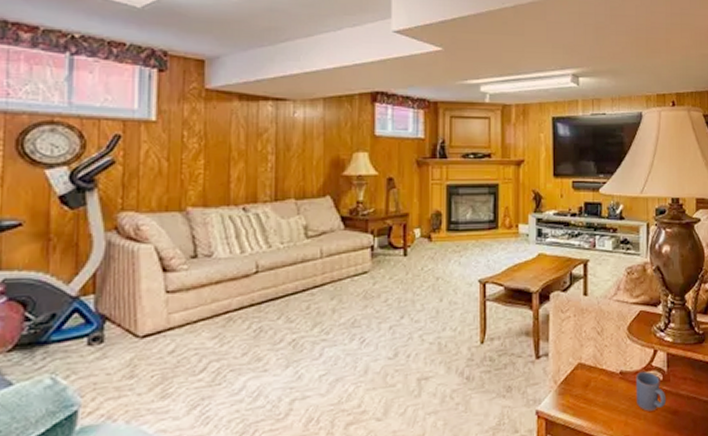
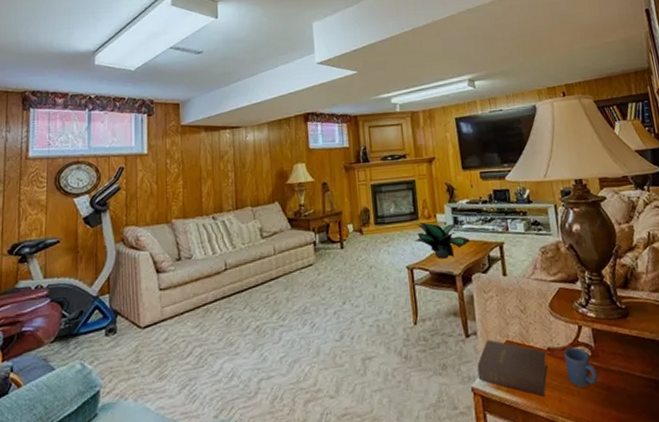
decorative plant: none [490,232,554,274] -> present [414,222,471,259]
bible: none [544,361,618,420] -> present [477,339,548,397]

